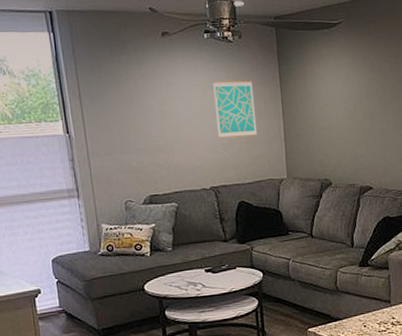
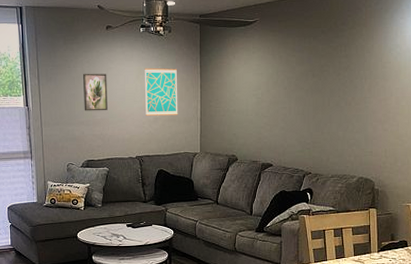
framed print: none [137,89,171,136] -> present [83,73,108,111]

